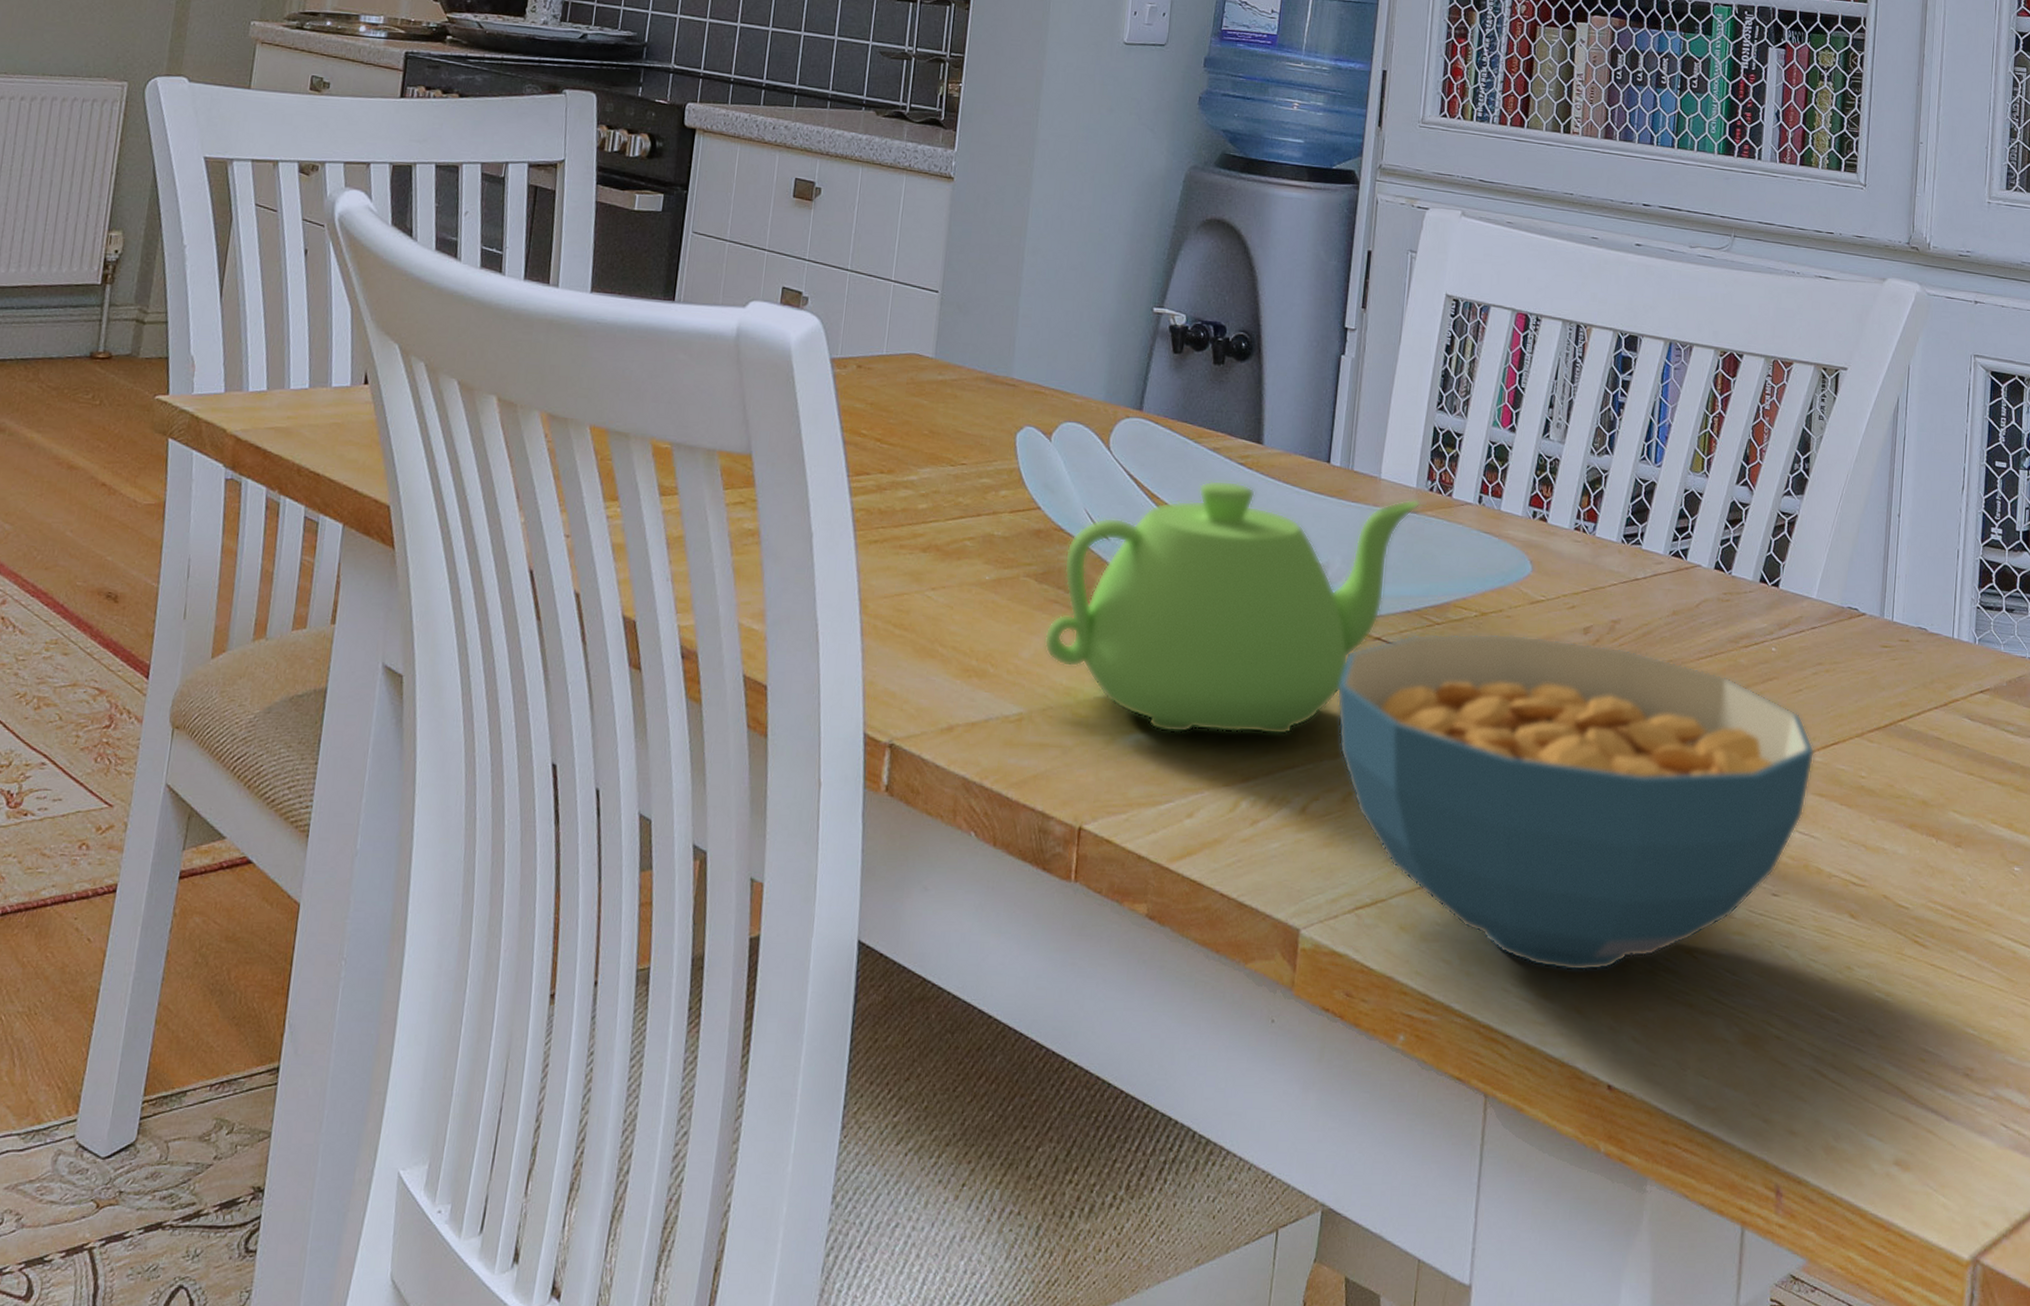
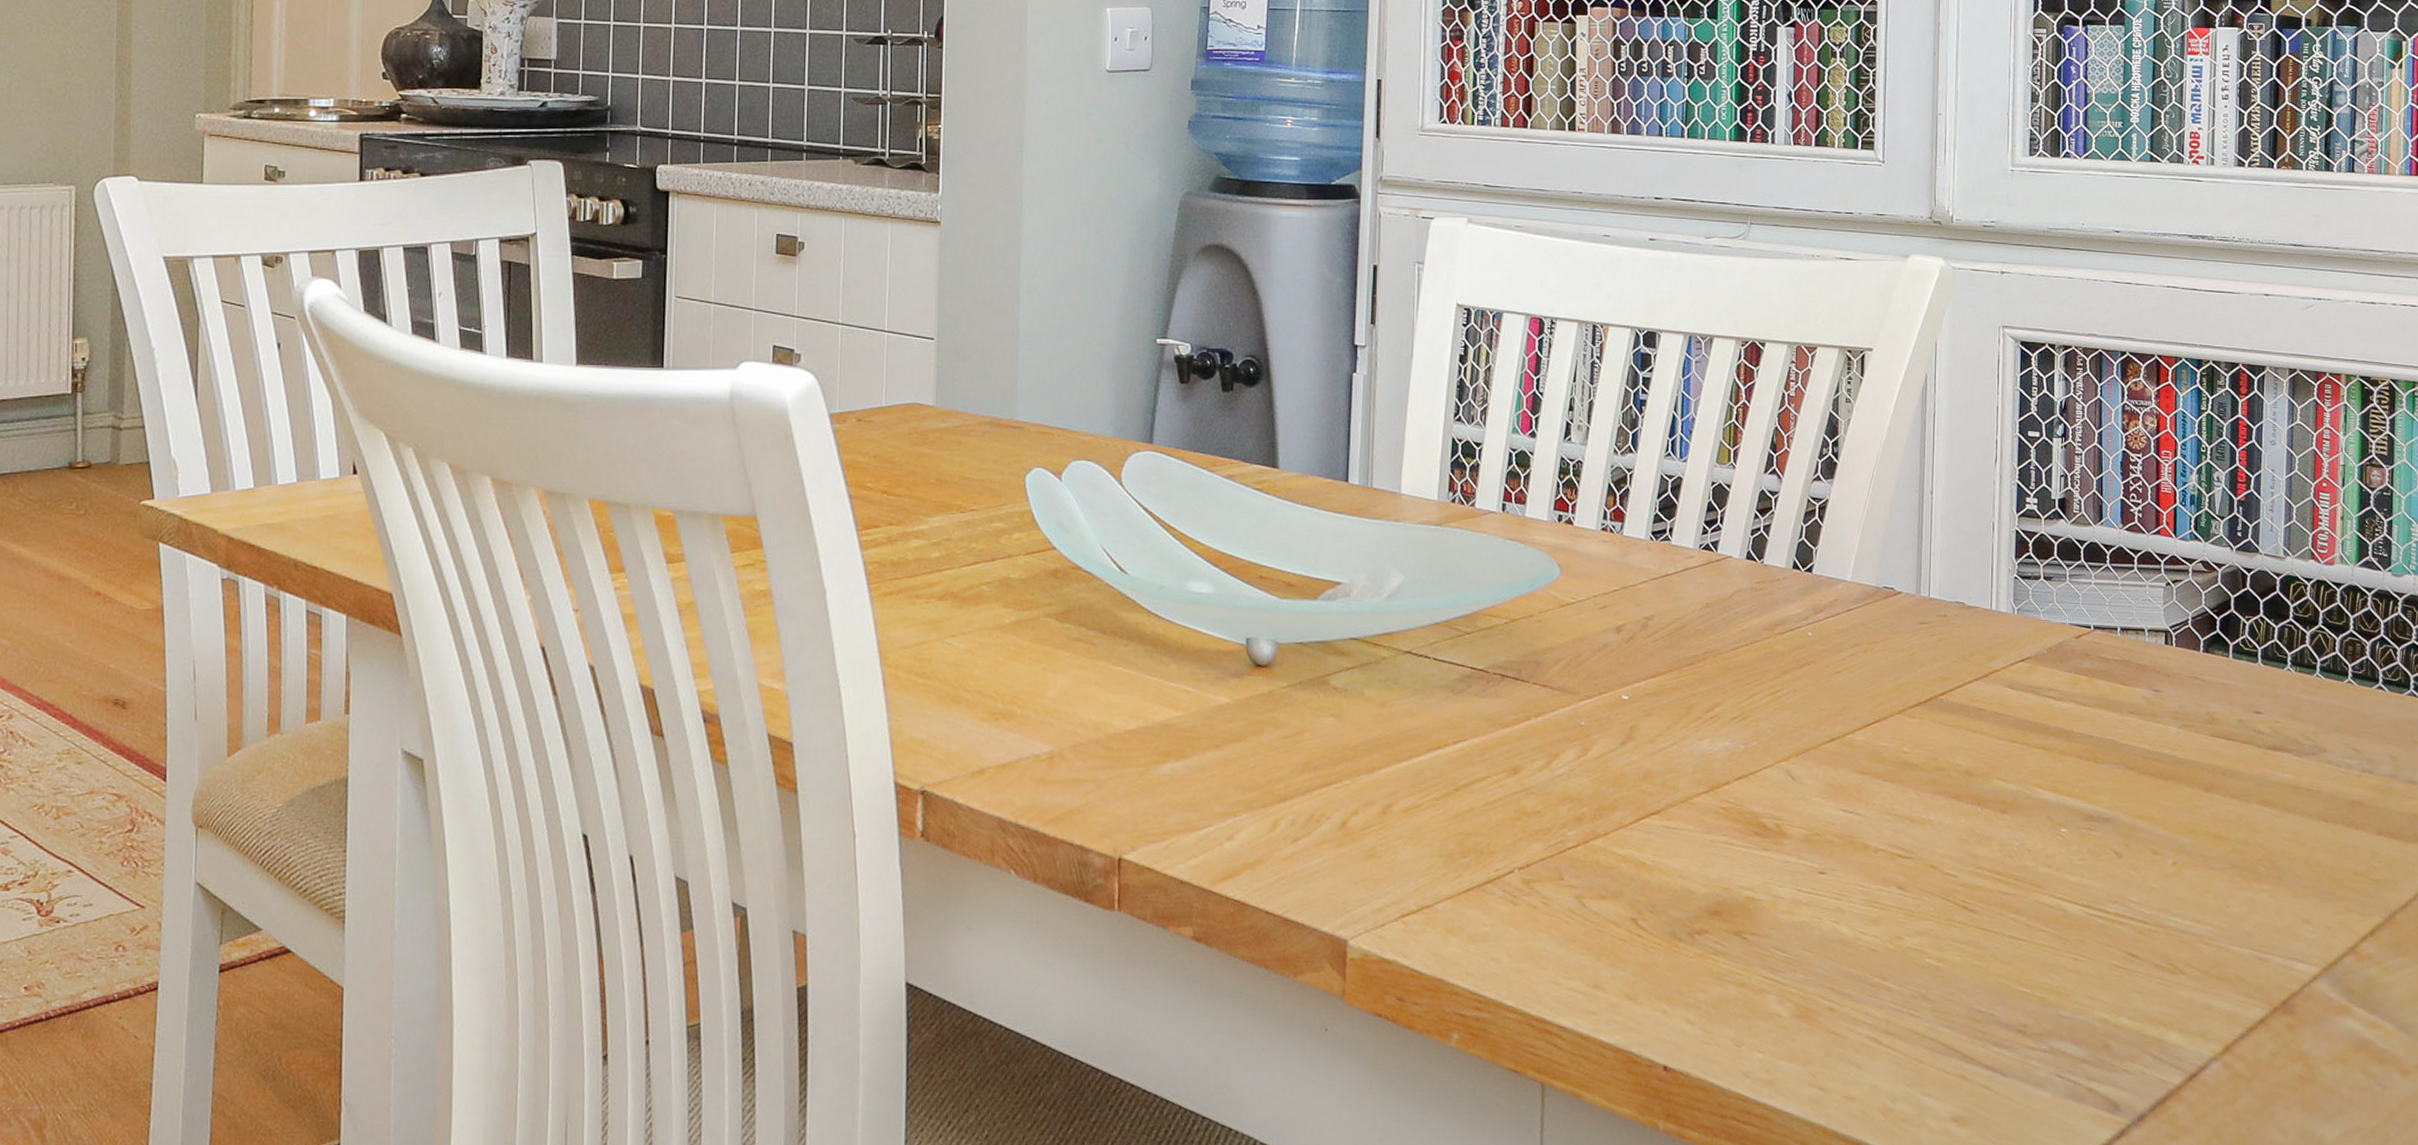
teapot: present [1044,480,1421,735] -> none [1070,507,1443,759]
cereal bowl: present [1336,633,1815,972] -> none [1370,638,1856,961]

